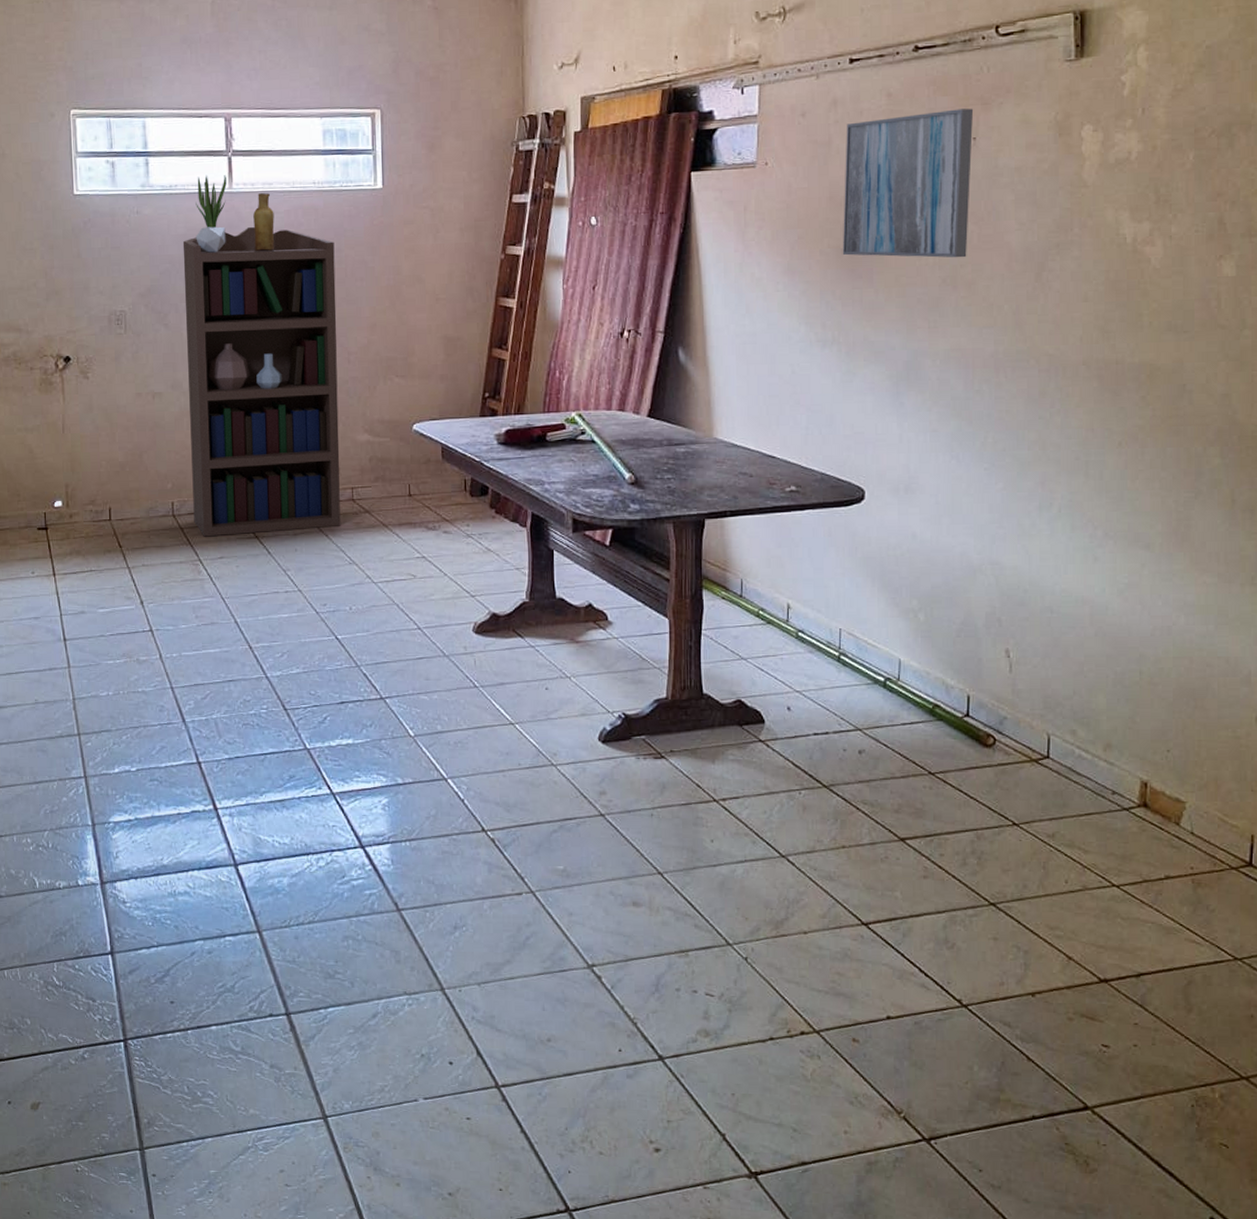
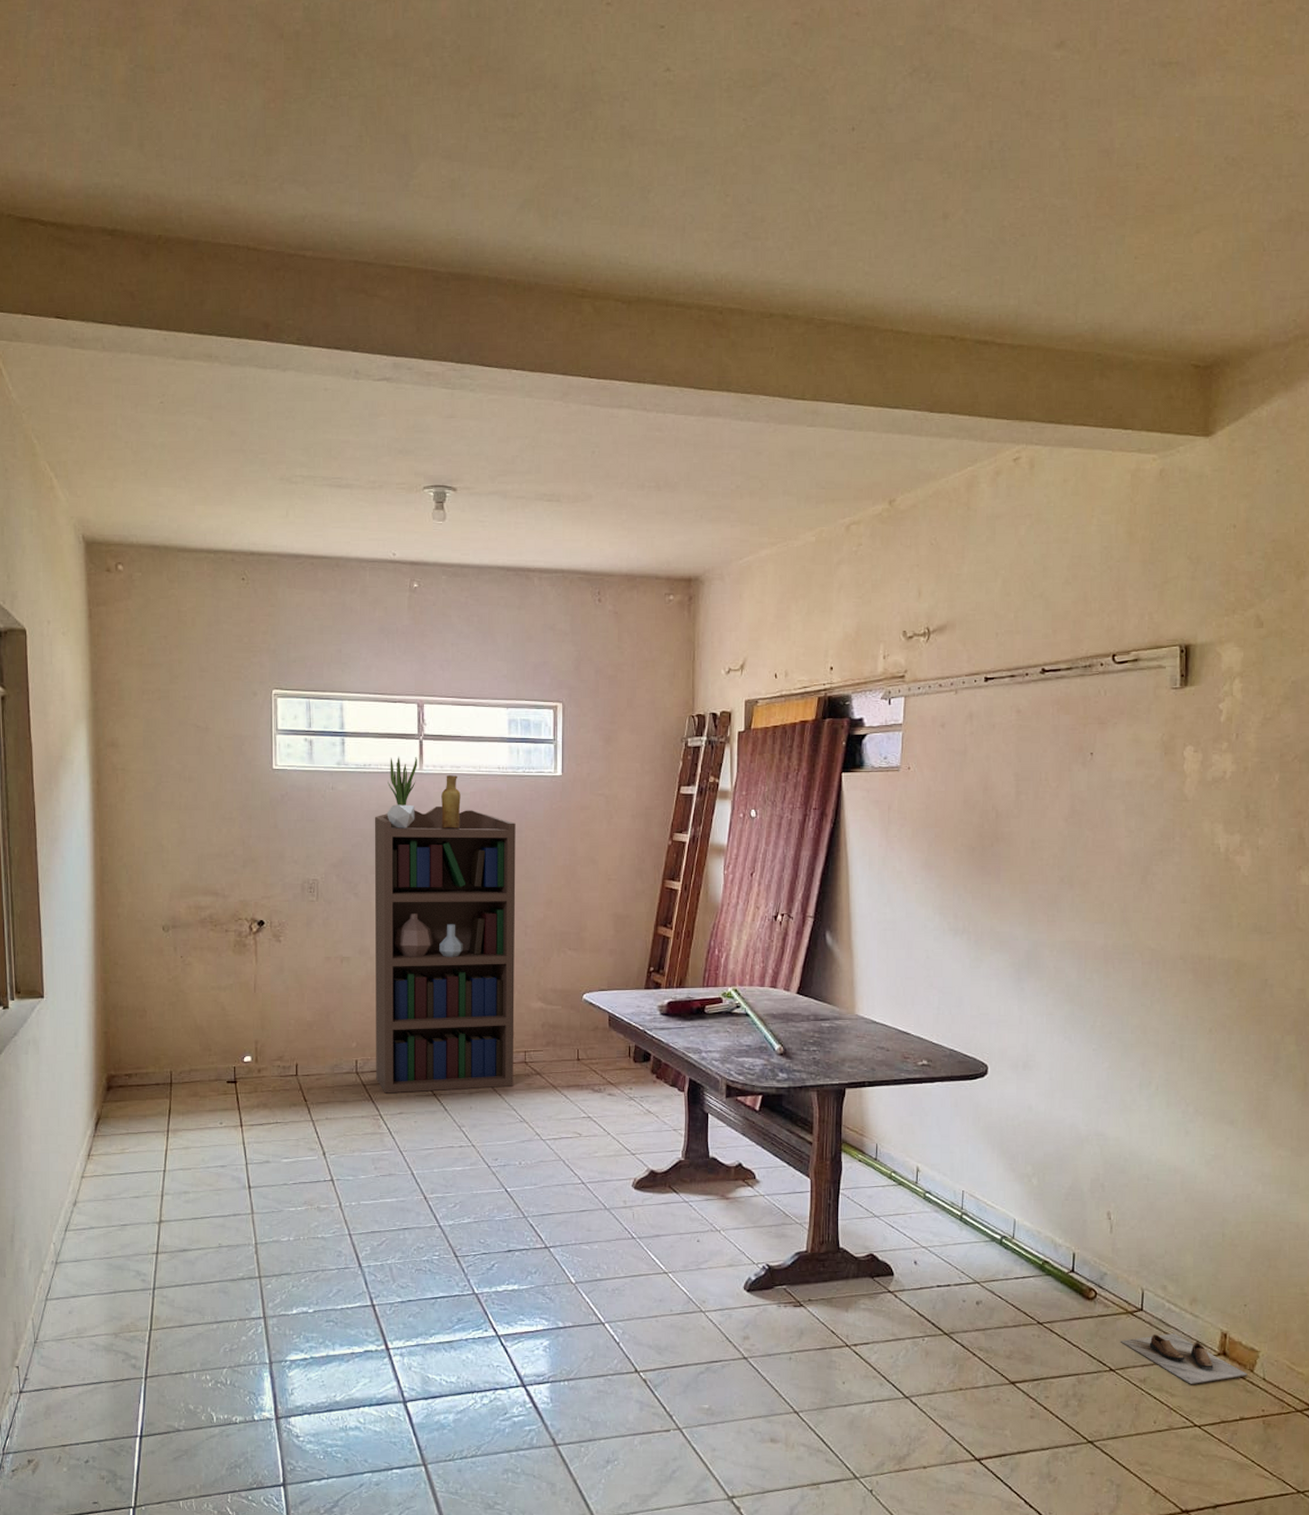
wall art: present [842,108,974,258] -> none [974,727,1092,860]
shoe: none [1023,783,1173,839] -> present [1120,1333,1248,1384]

